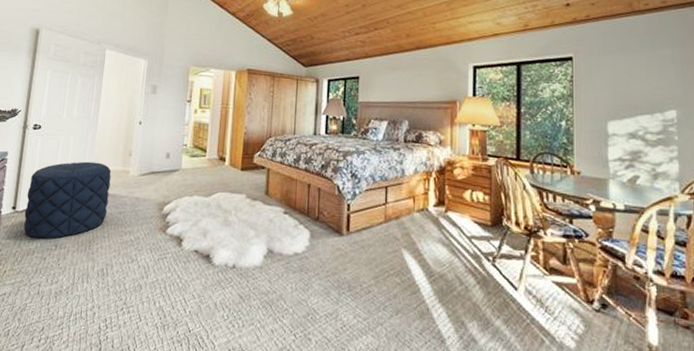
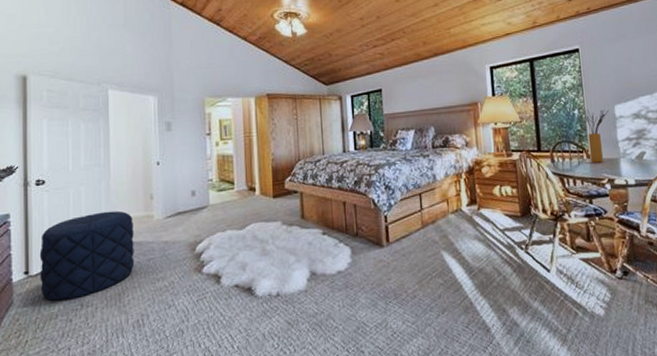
vase: none [573,122,601,181] -> present [584,109,609,163]

